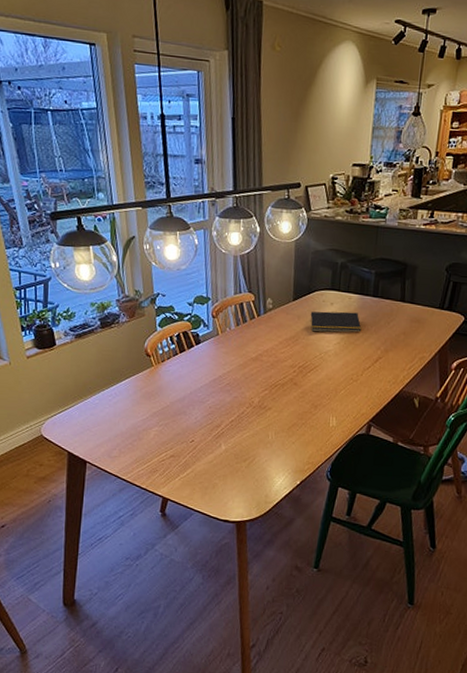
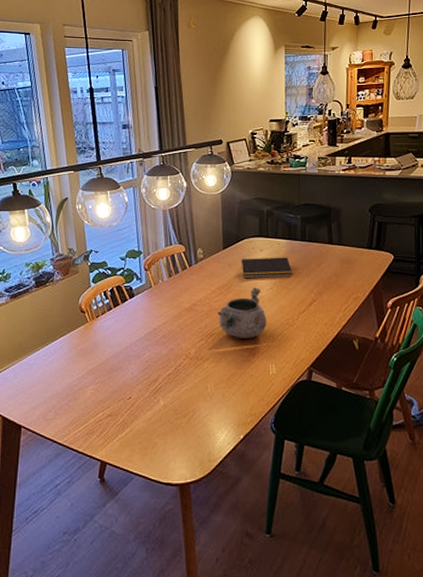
decorative bowl: none [282,340,332,391] -> present [217,286,267,338]

